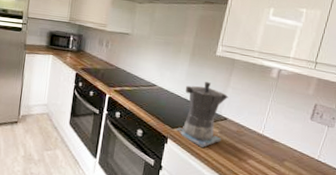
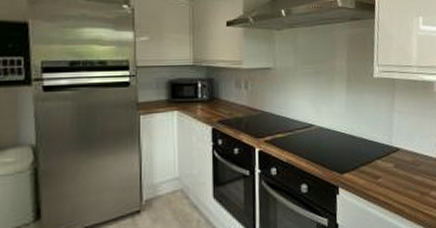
coffee maker: present [176,82,229,148] -> none [346,110,398,189]

